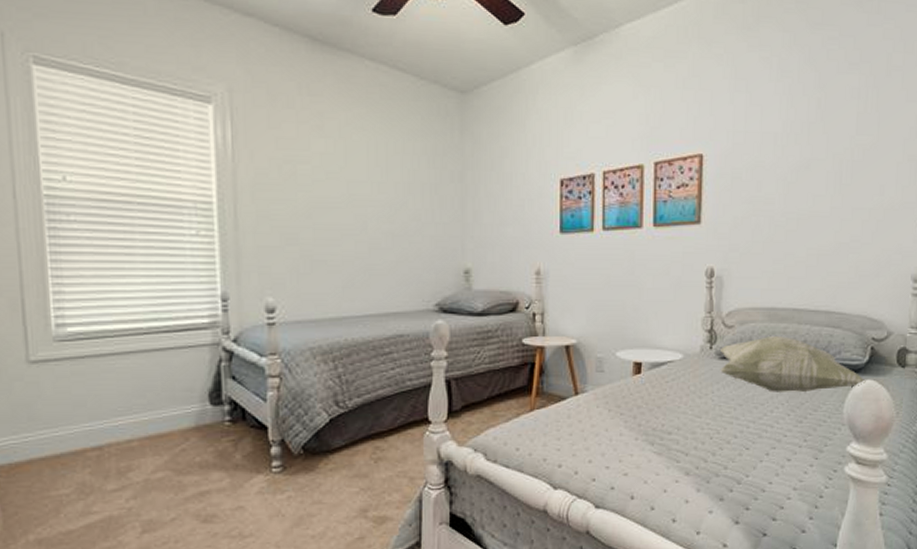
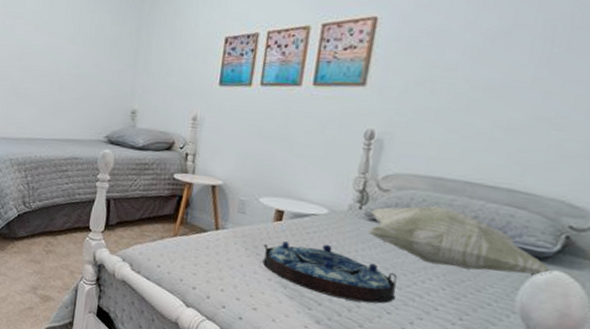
serving tray: none [626,390,751,444] -> present [262,241,397,304]

